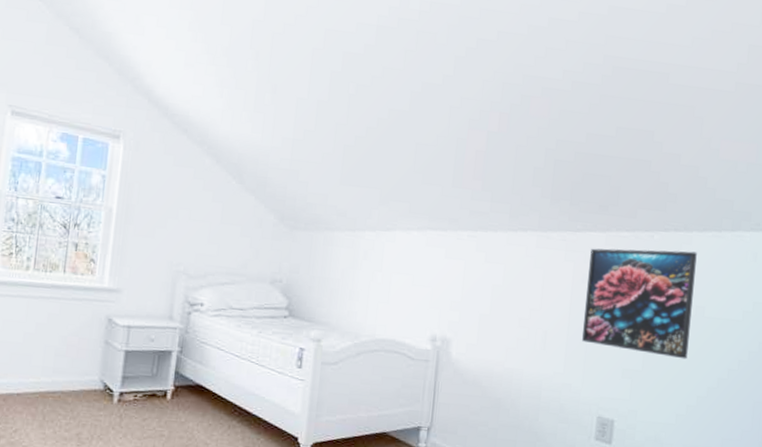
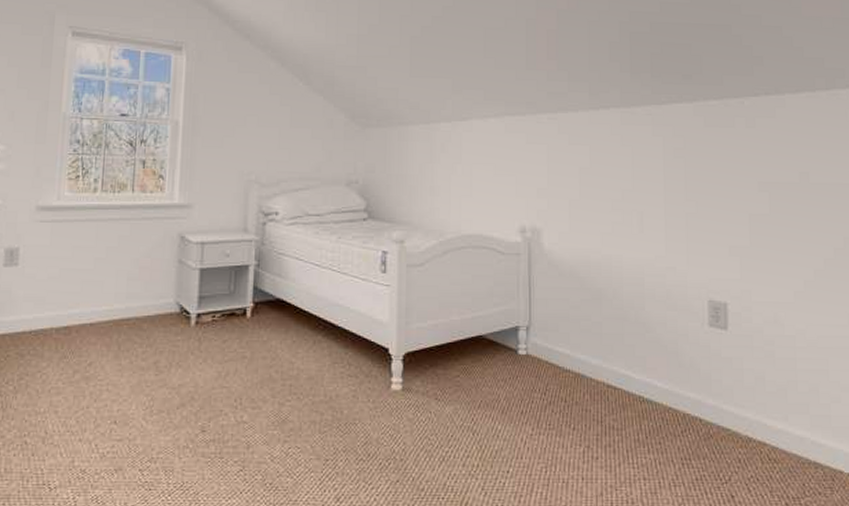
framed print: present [582,248,697,360] -> none [679,115,798,231]

